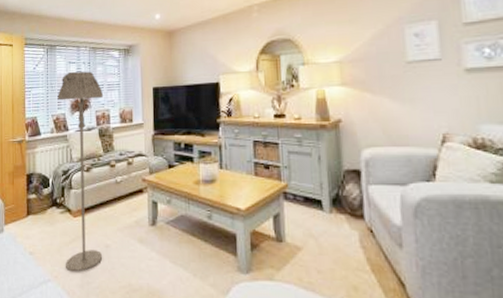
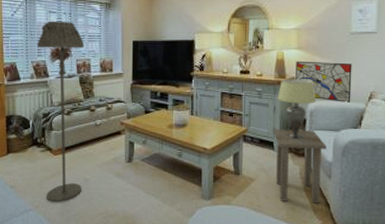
lampshade: none [321,121,372,197] -> present [277,79,317,140]
side table: none [321,183,392,282] -> present [274,129,326,203]
wall art: none [341,98,418,148] -> present [295,61,352,102]

